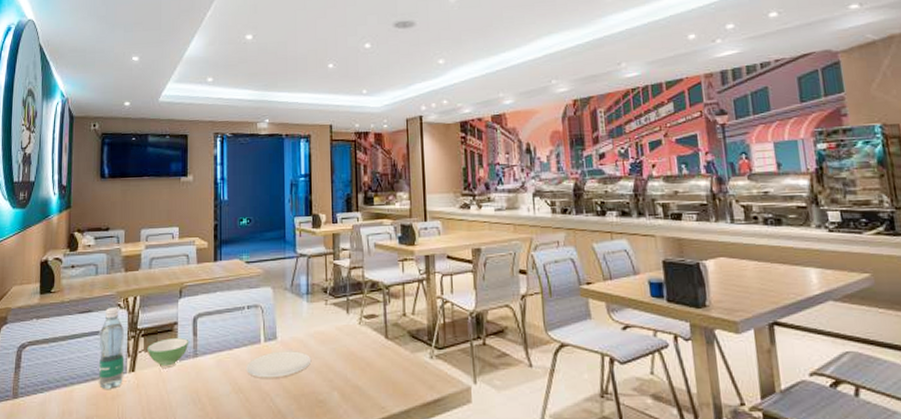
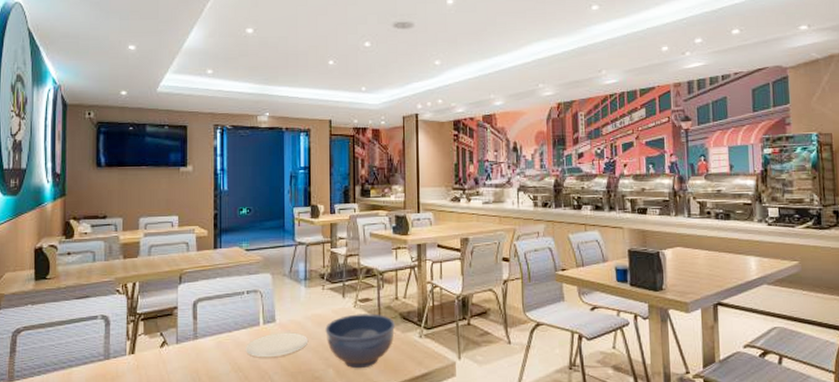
bottle: present [98,306,125,389] -> none [97,292,124,371]
bowl: present [147,338,189,369] -> none [147,322,189,351]
soup bowl: none [329,331,404,392] -> present [325,313,396,369]

